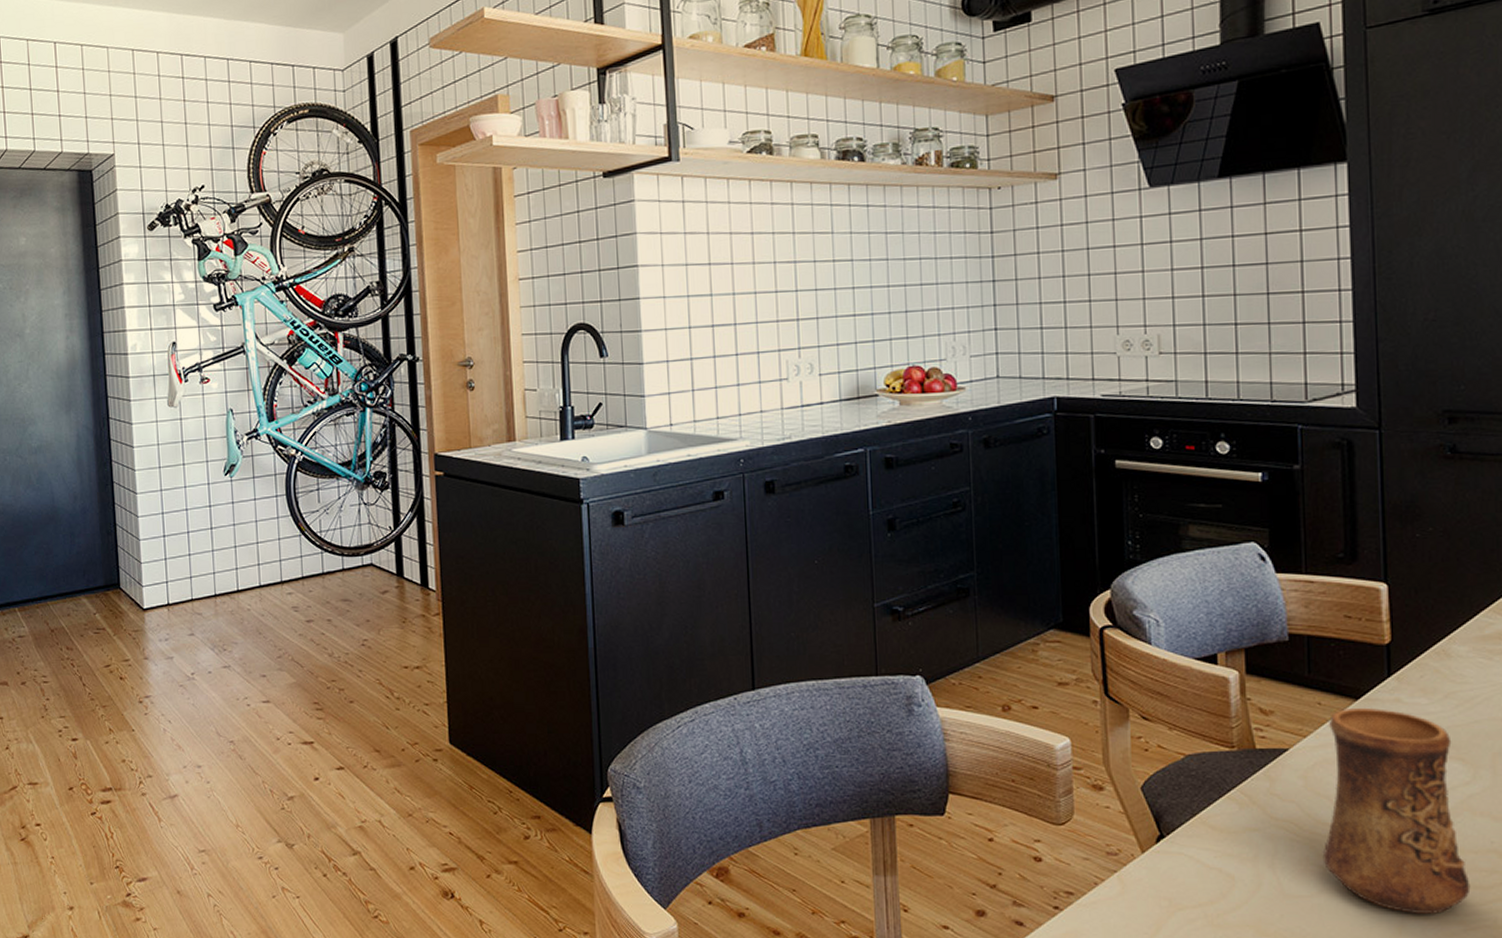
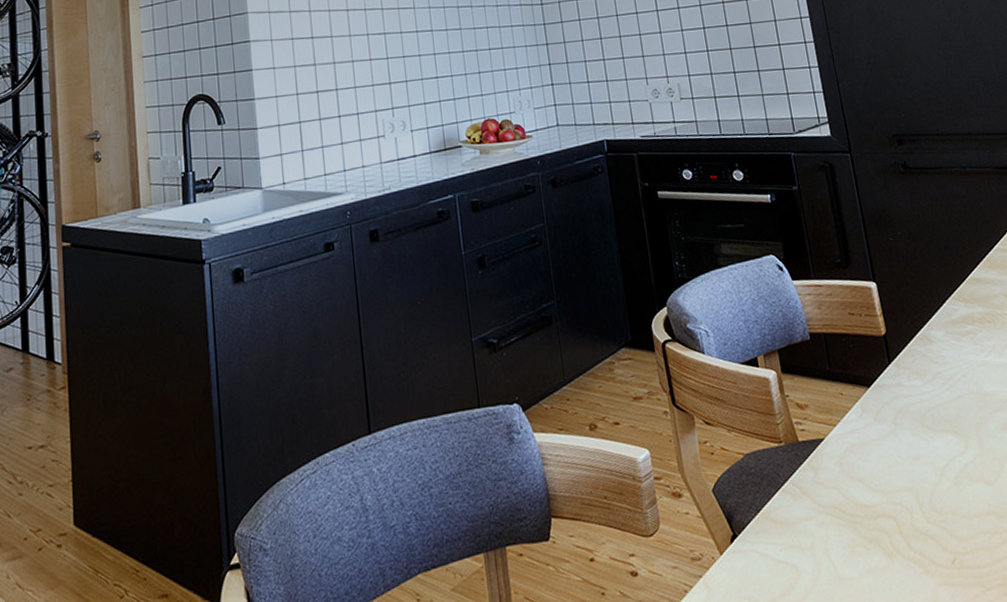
cup: present [1322,707,1471,914] -> none [851,393,981,582]

